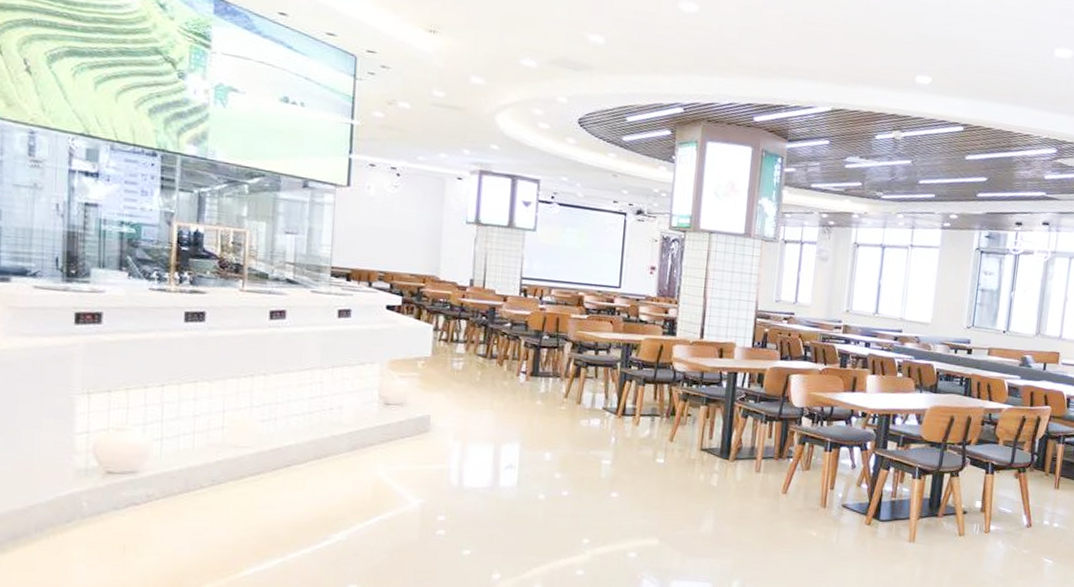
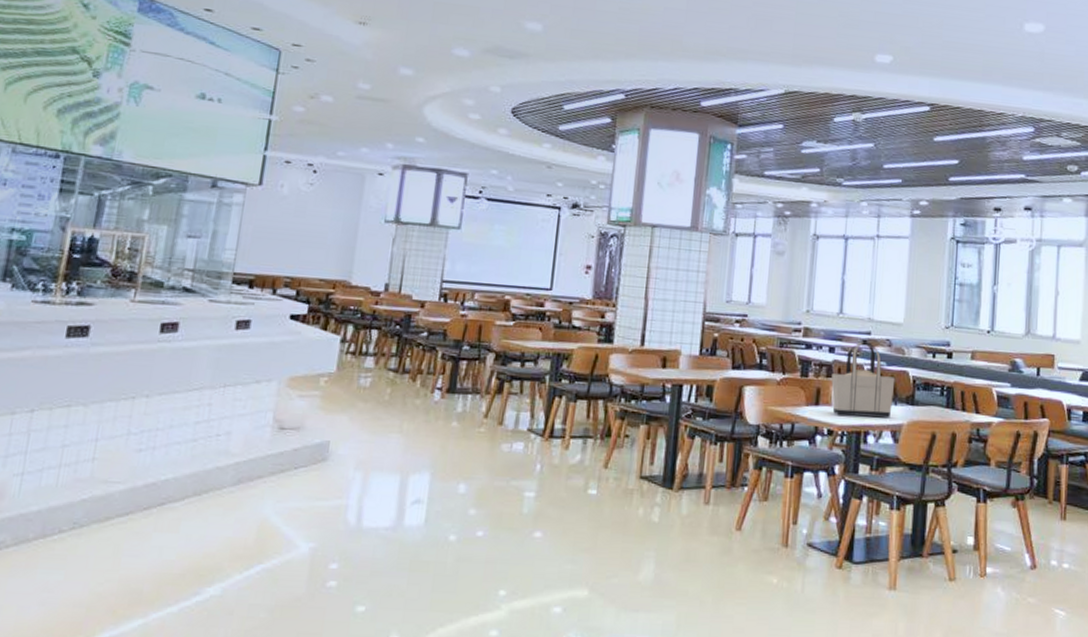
shopping bag: none [866,338,922,404] -> present [831,341,896,419]

